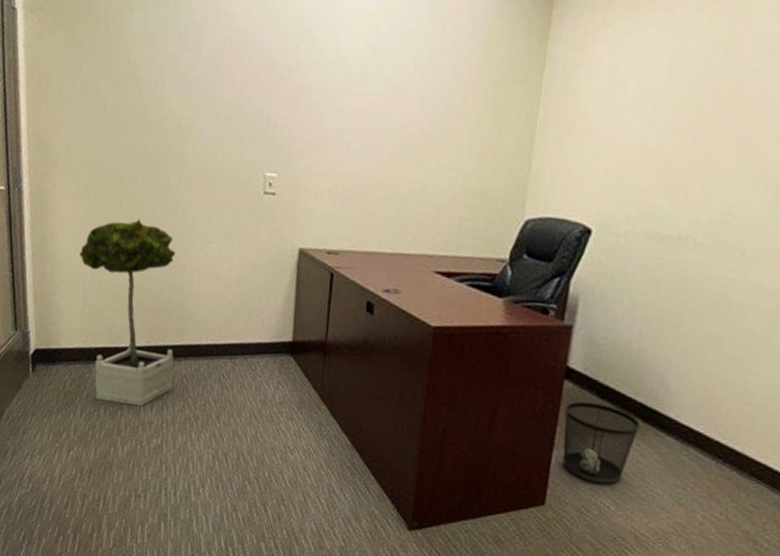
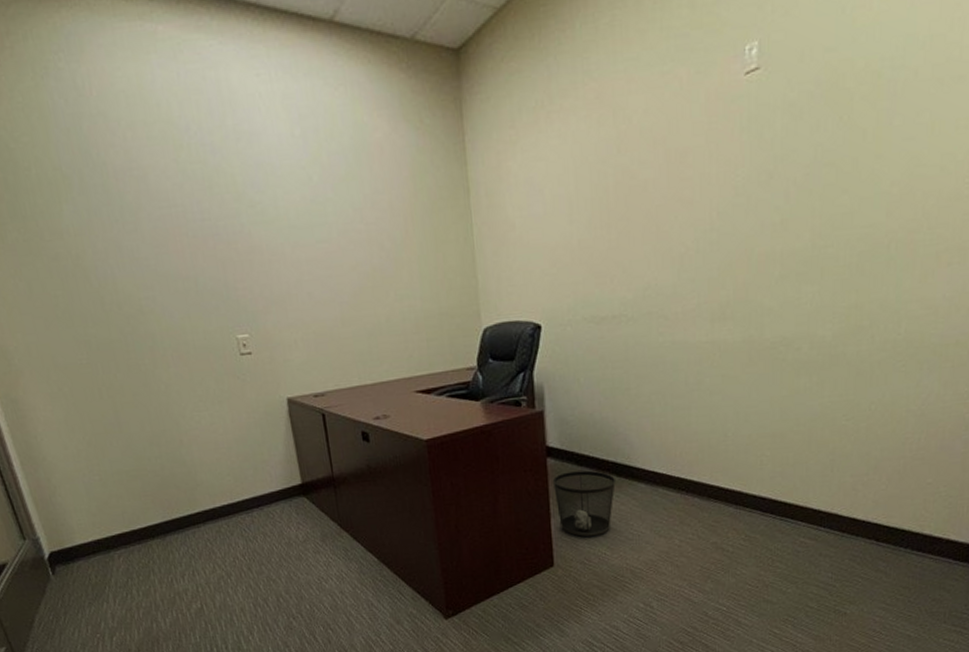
potted tree: present [80,219,176,407] -> none [70,405,199,583]

